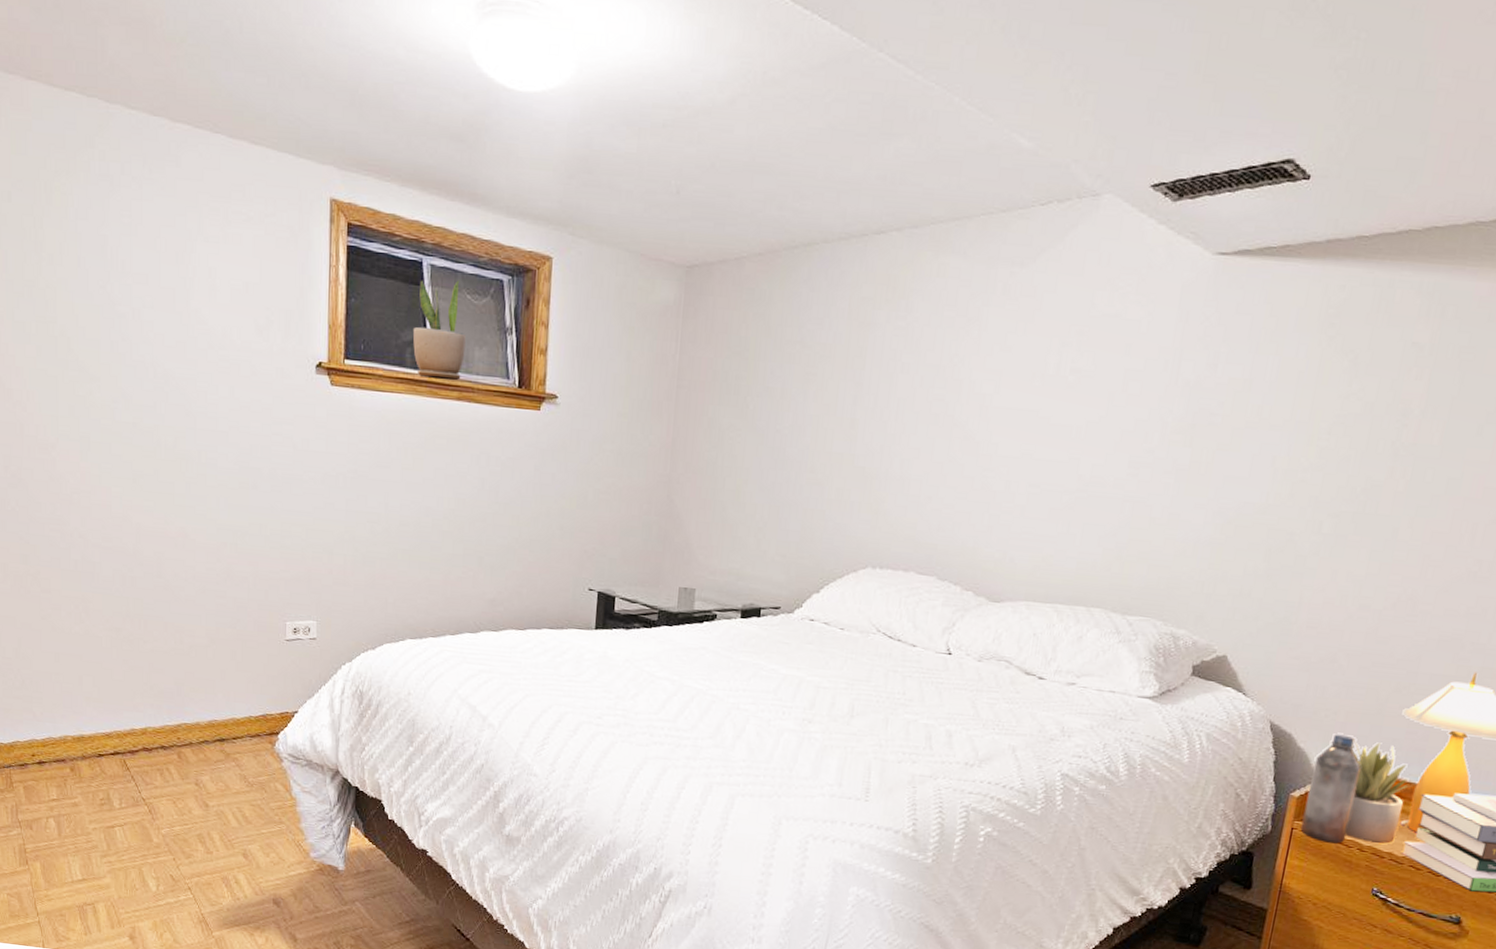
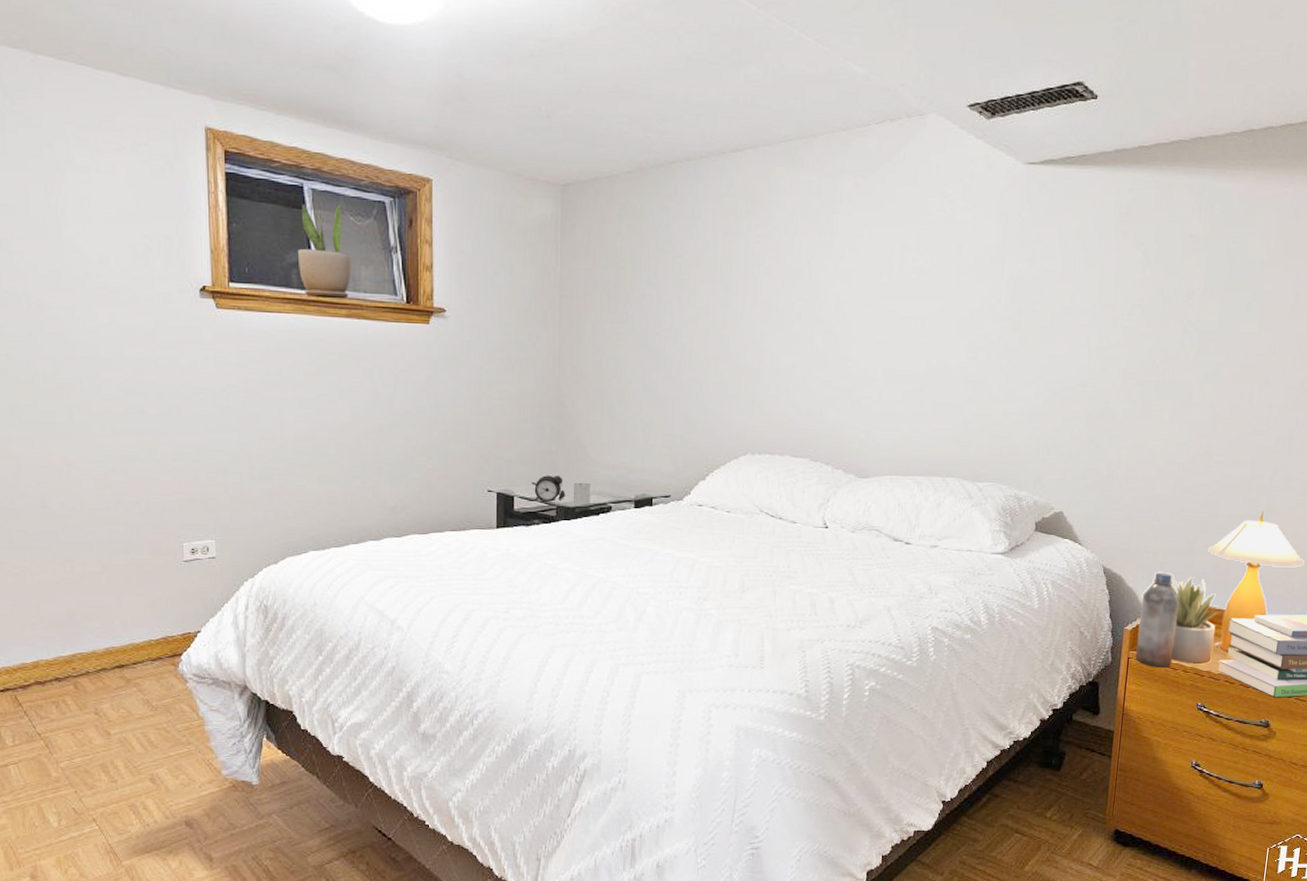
alarm clock: none [634,577,670,606] -> present [532,475,566,503]

